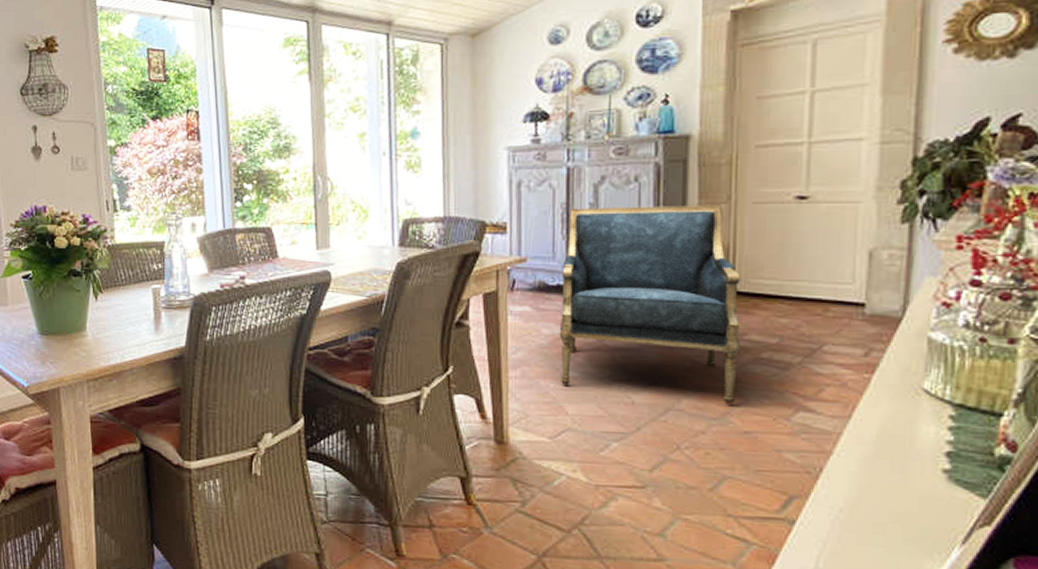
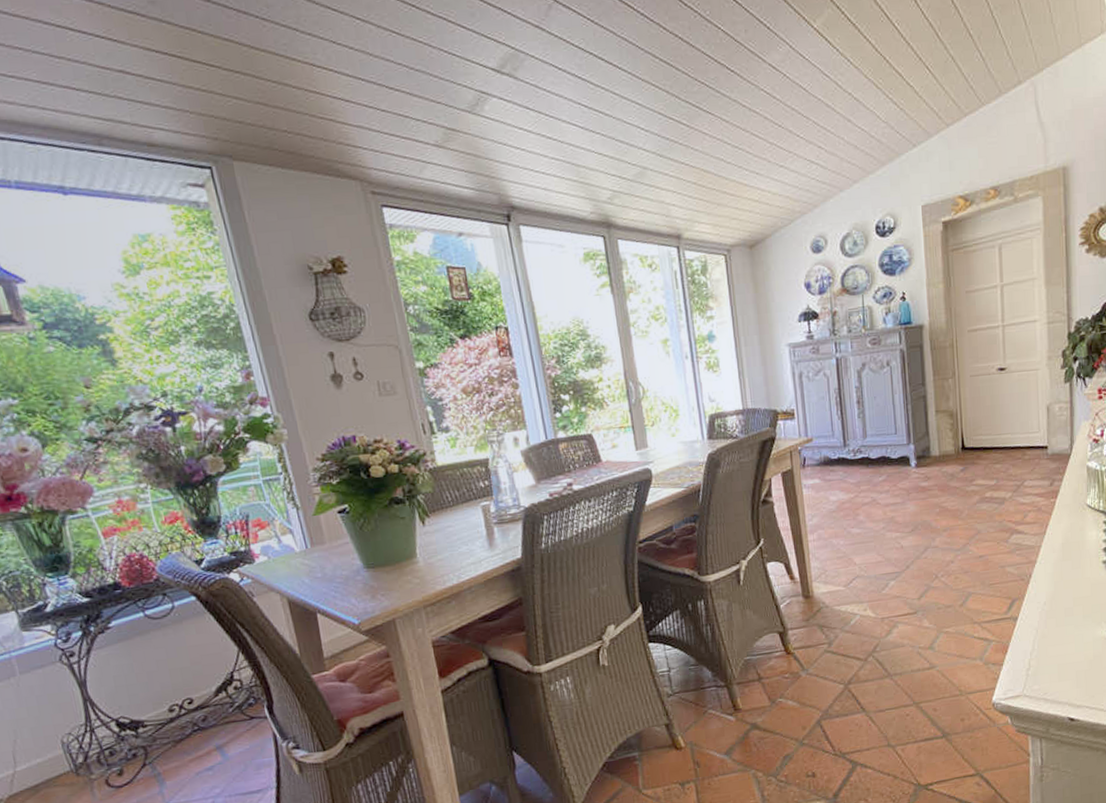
armchair: present [559,206,742,405] -> none [840,380,972,541]

